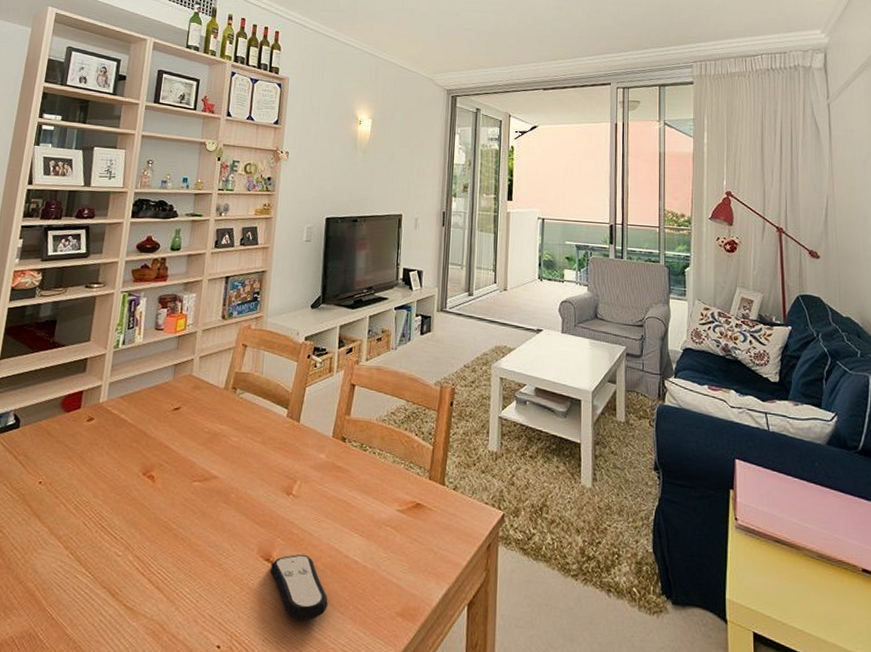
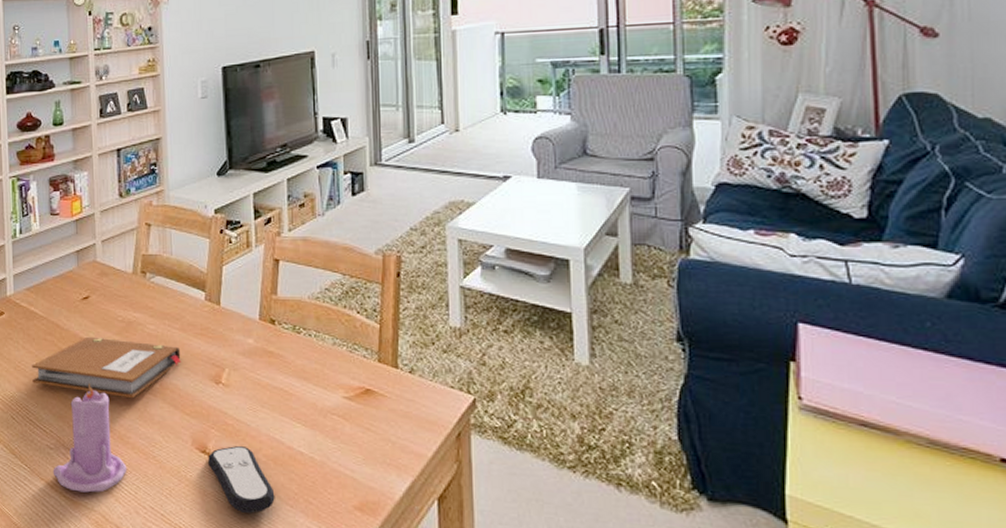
notebook: none [111,445,259,507] -> present [32,336,181,399]
candle: none [116,491,192,601] -> present [53,383,127,493]

